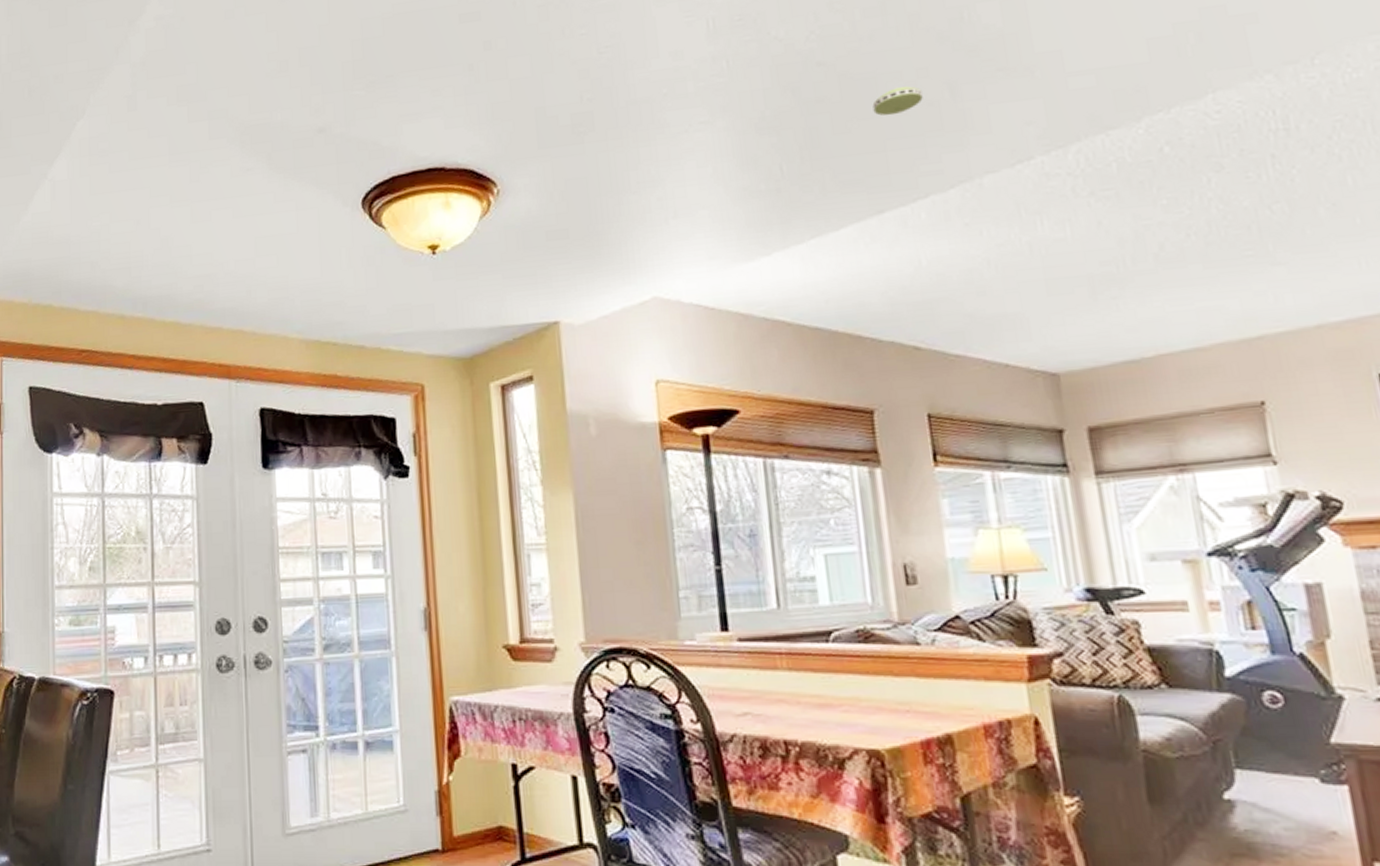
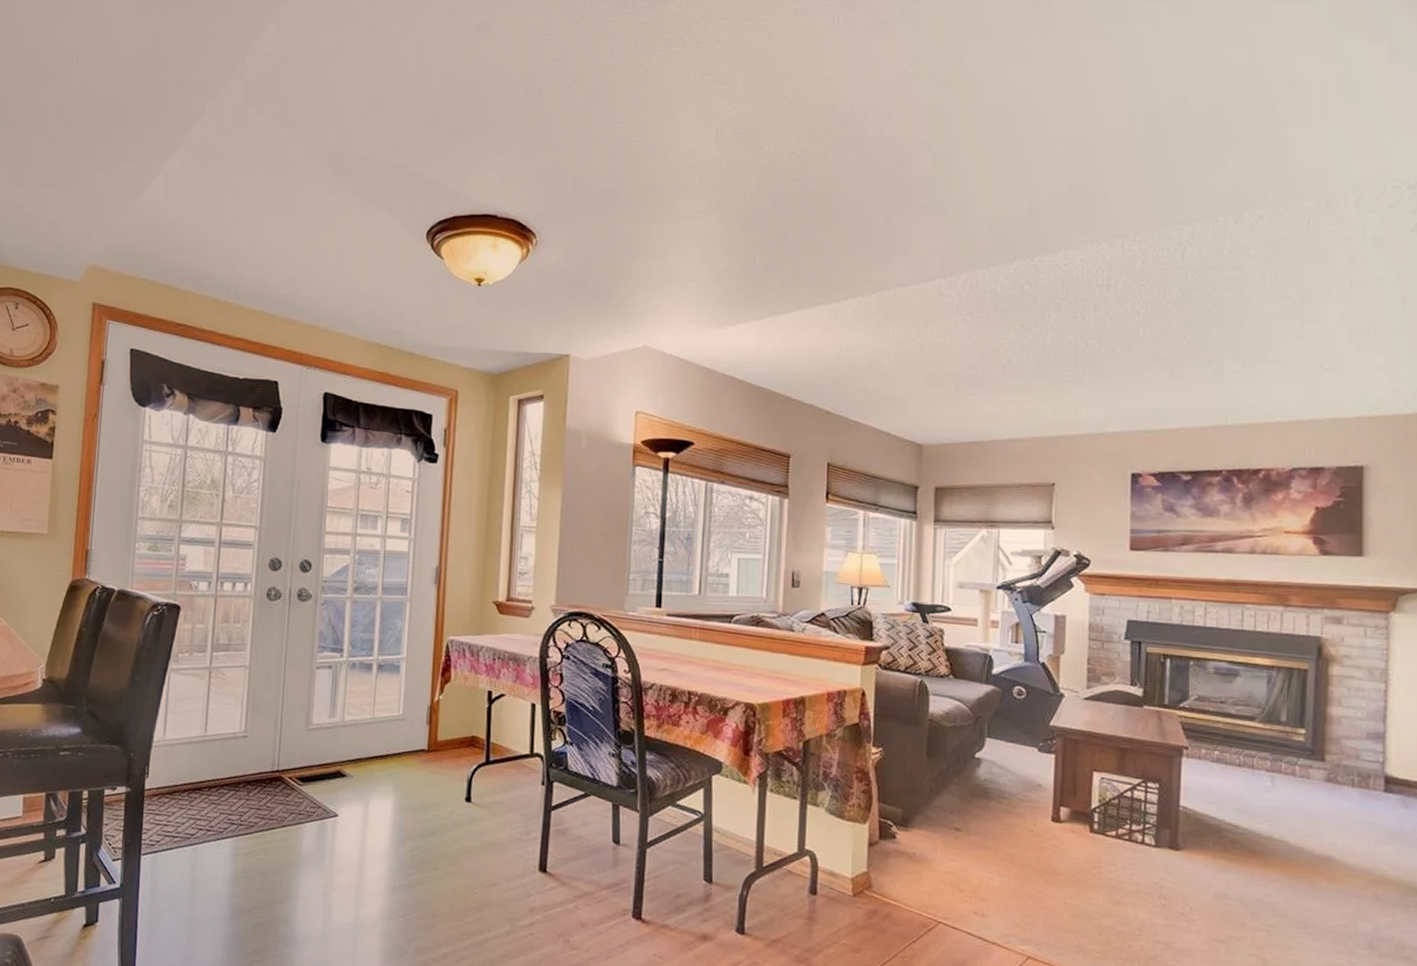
smoke detector: present [872,86,923,116] -> none [828,208,865,230]

